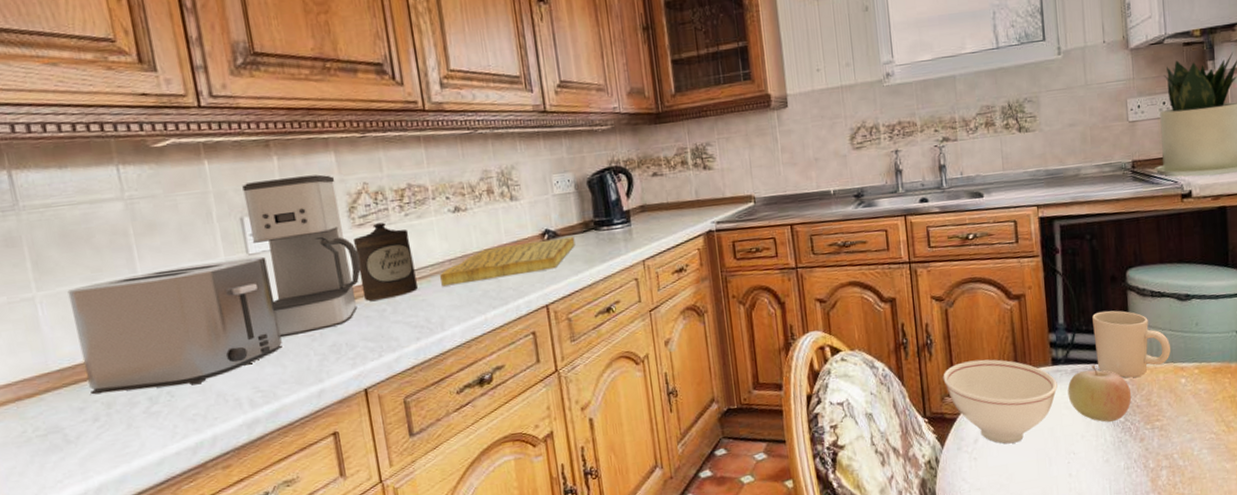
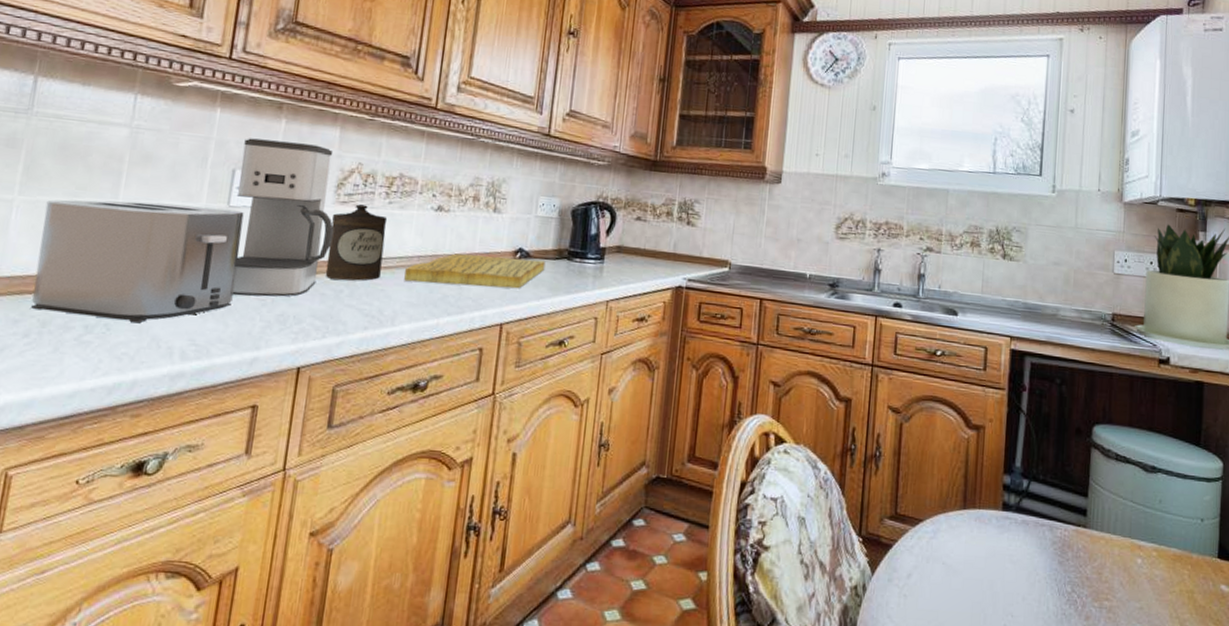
bowl: present [943,359,1058,444] -> none [885,484,1005,588]
fruit: present [1067,365,1132,423] -> none [1014,520,1082,590]
mug: present [1092,310,1171,378] -> none [1050,463,1131,545]

